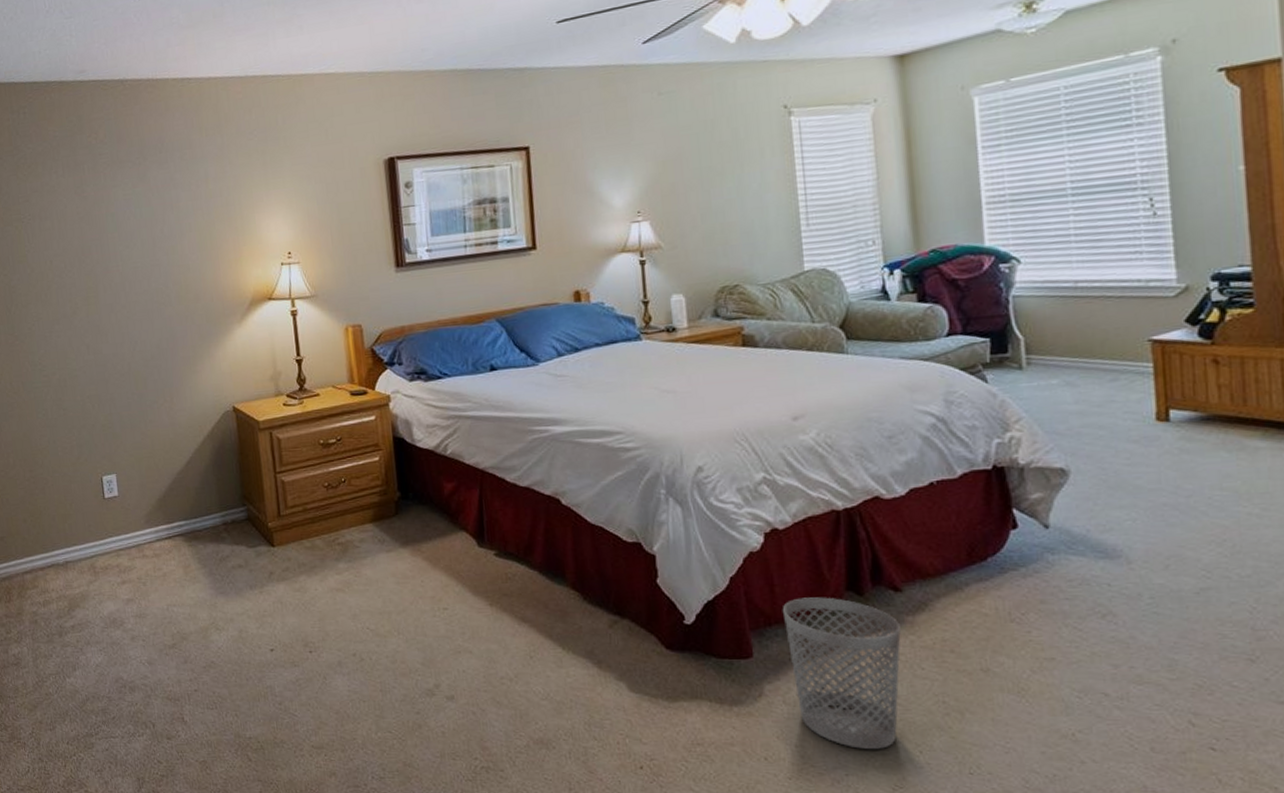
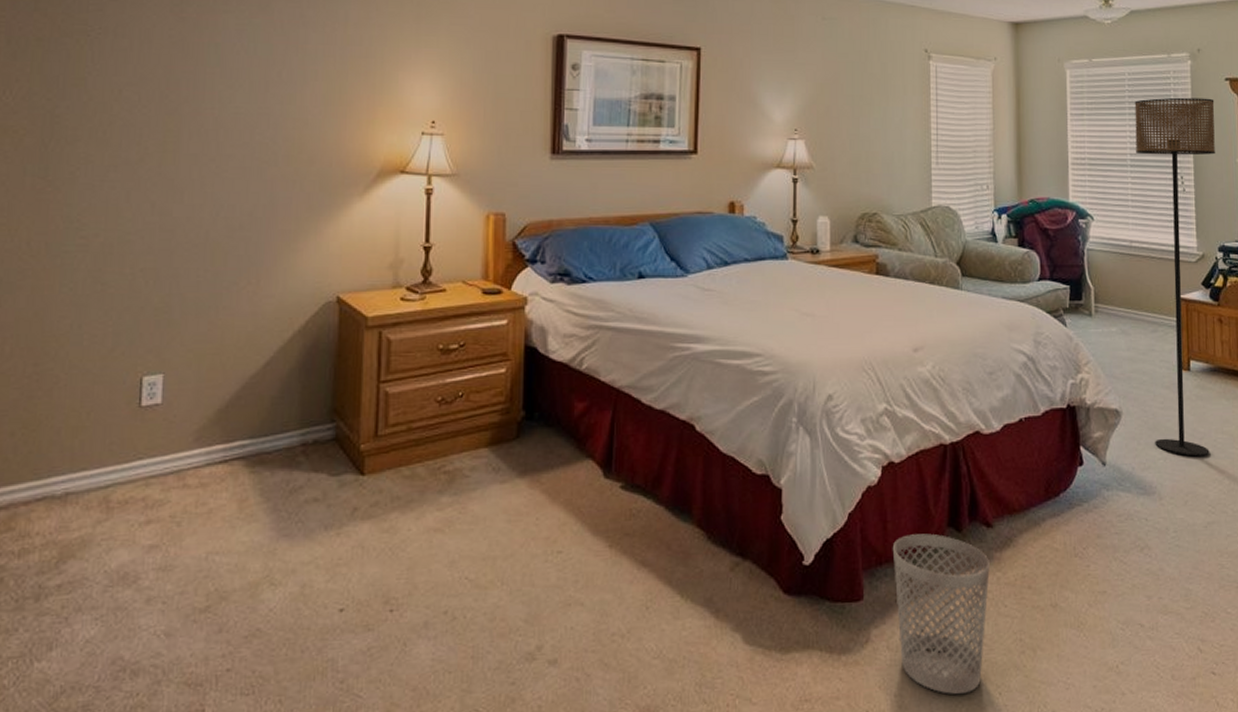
floor lamp: none [1075,97,1204,517] -> present [1134,97,1215,457]

